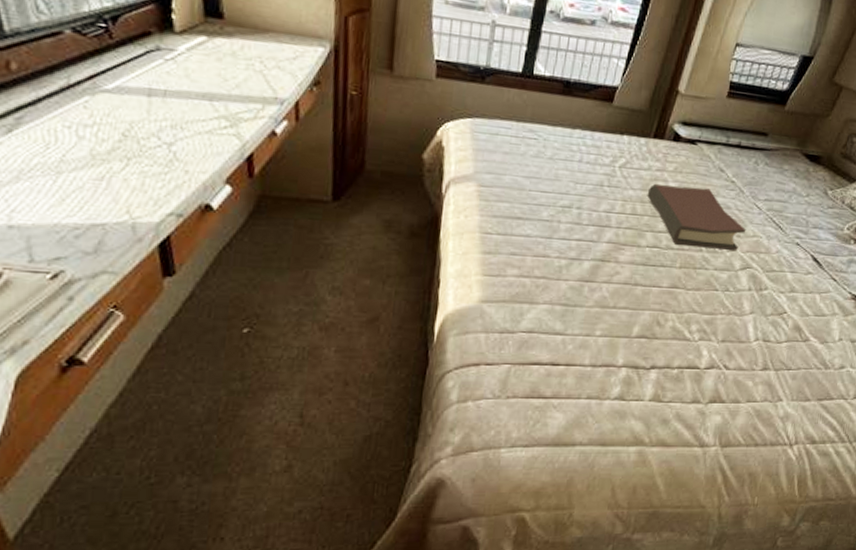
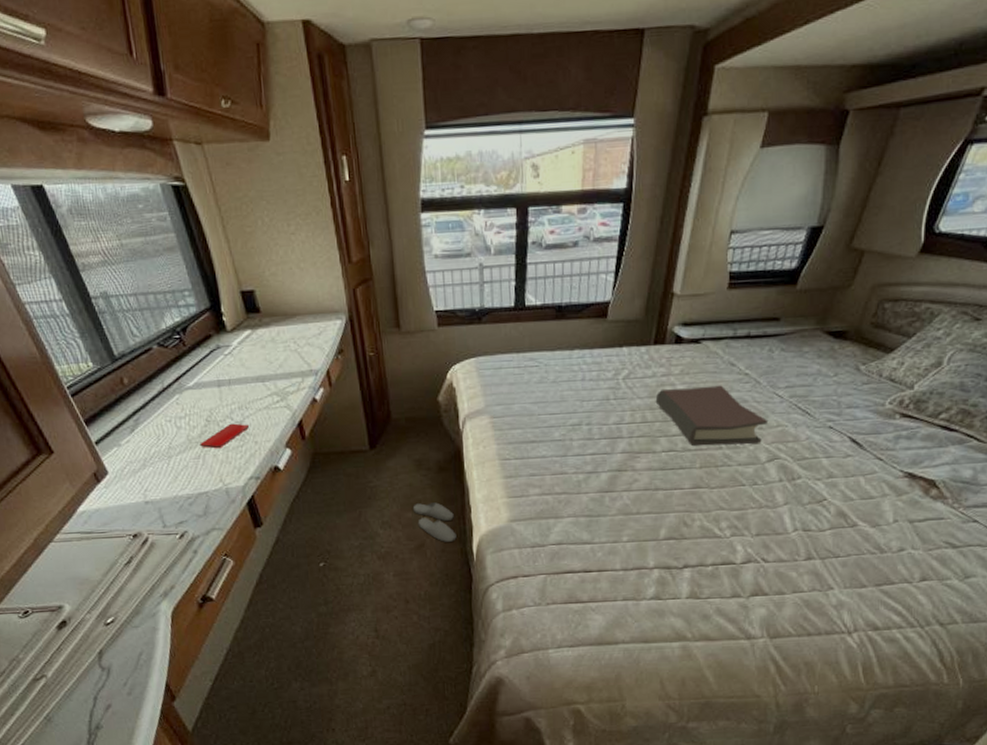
phone: none [107,143,182,172] -> present [200,423,250,449]
slippers: none [372,270,419,318] -> present [412,502,457,542]

